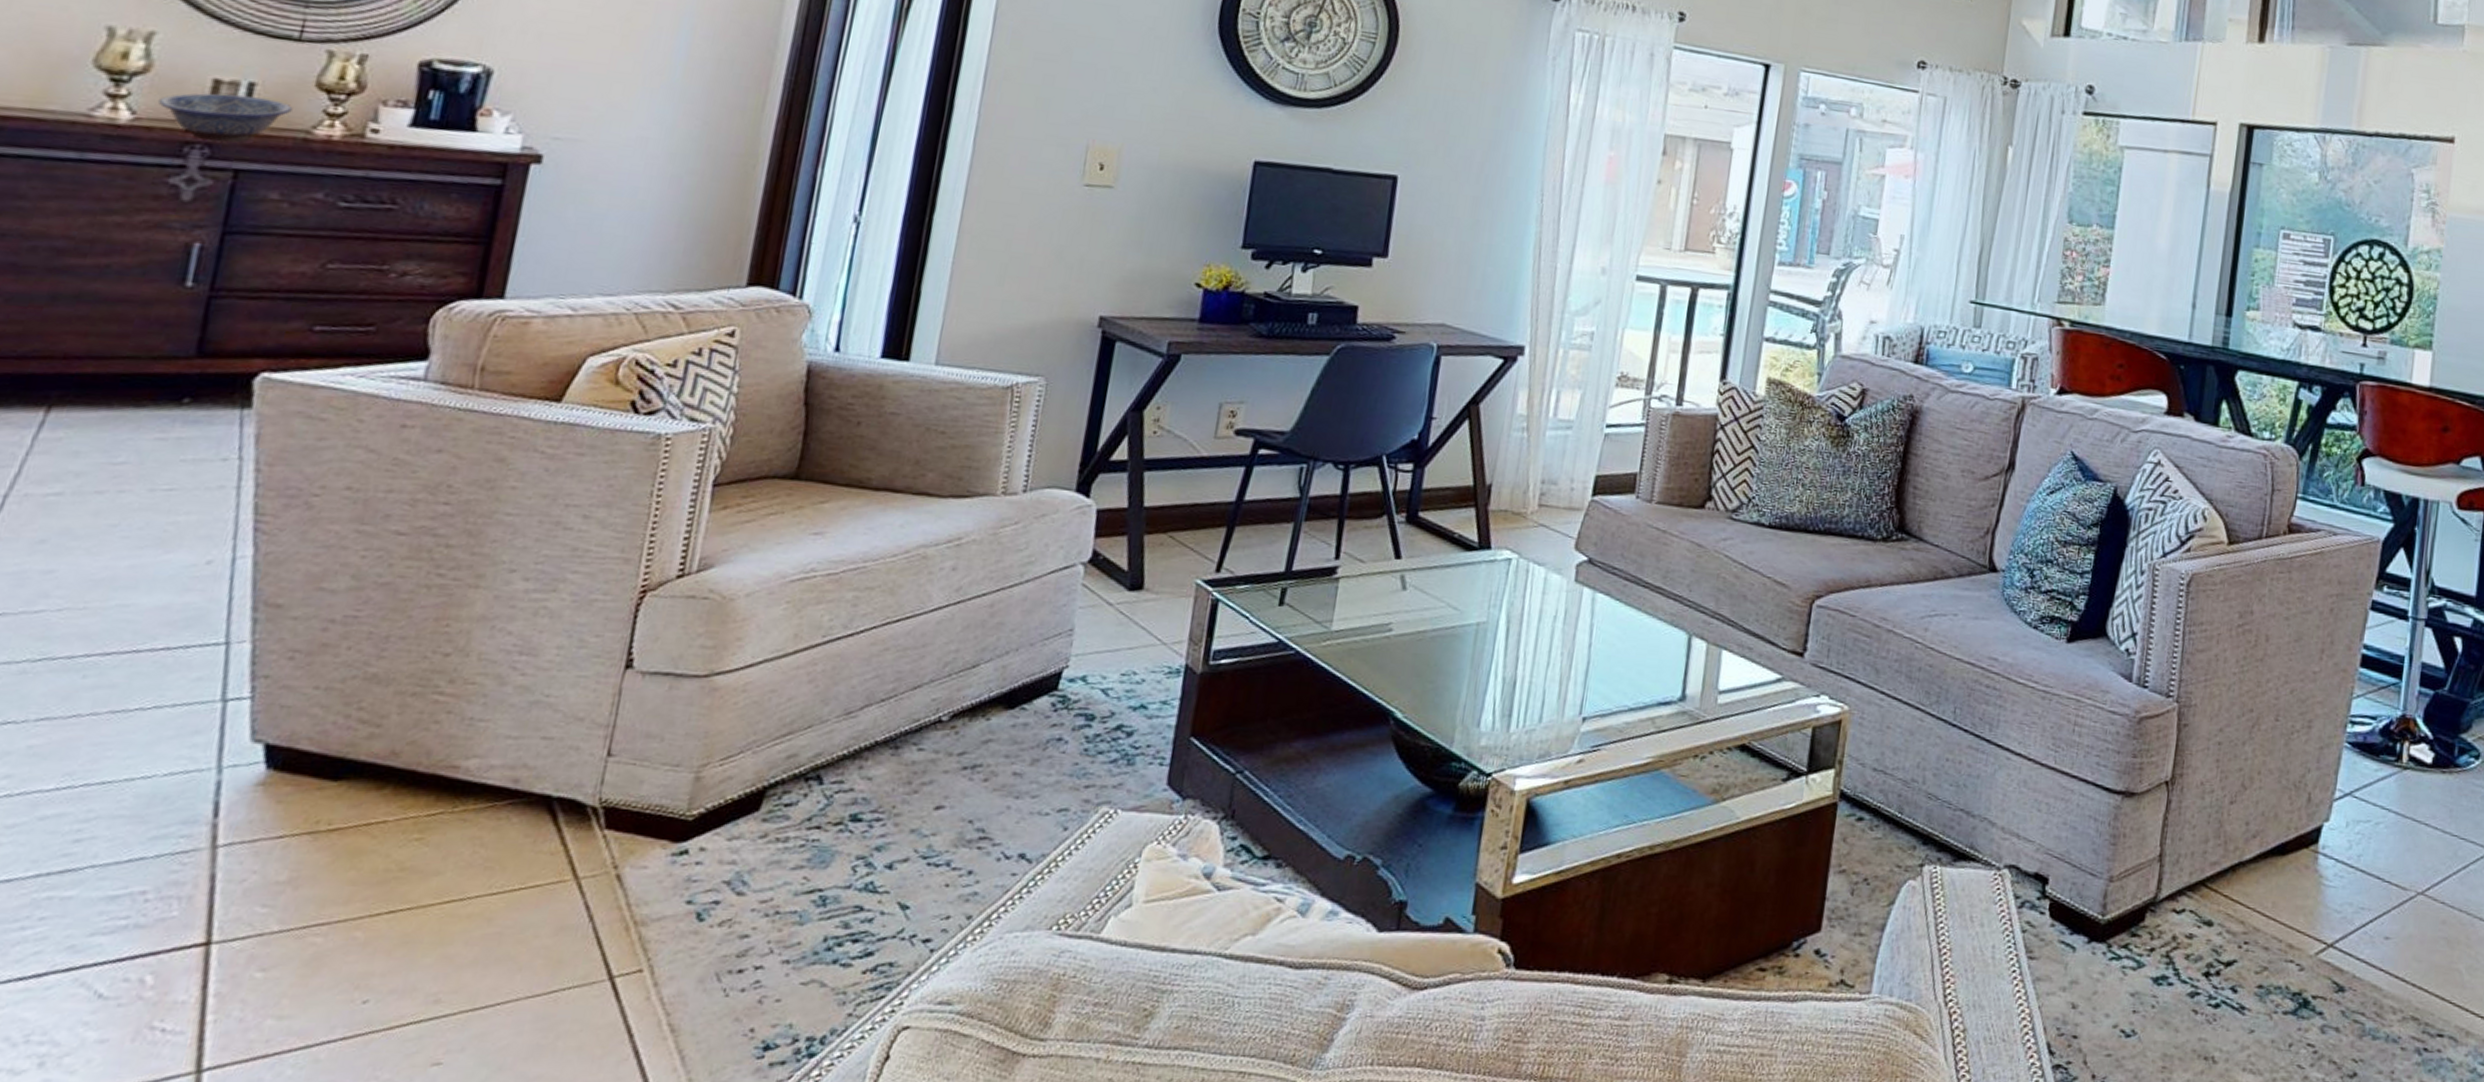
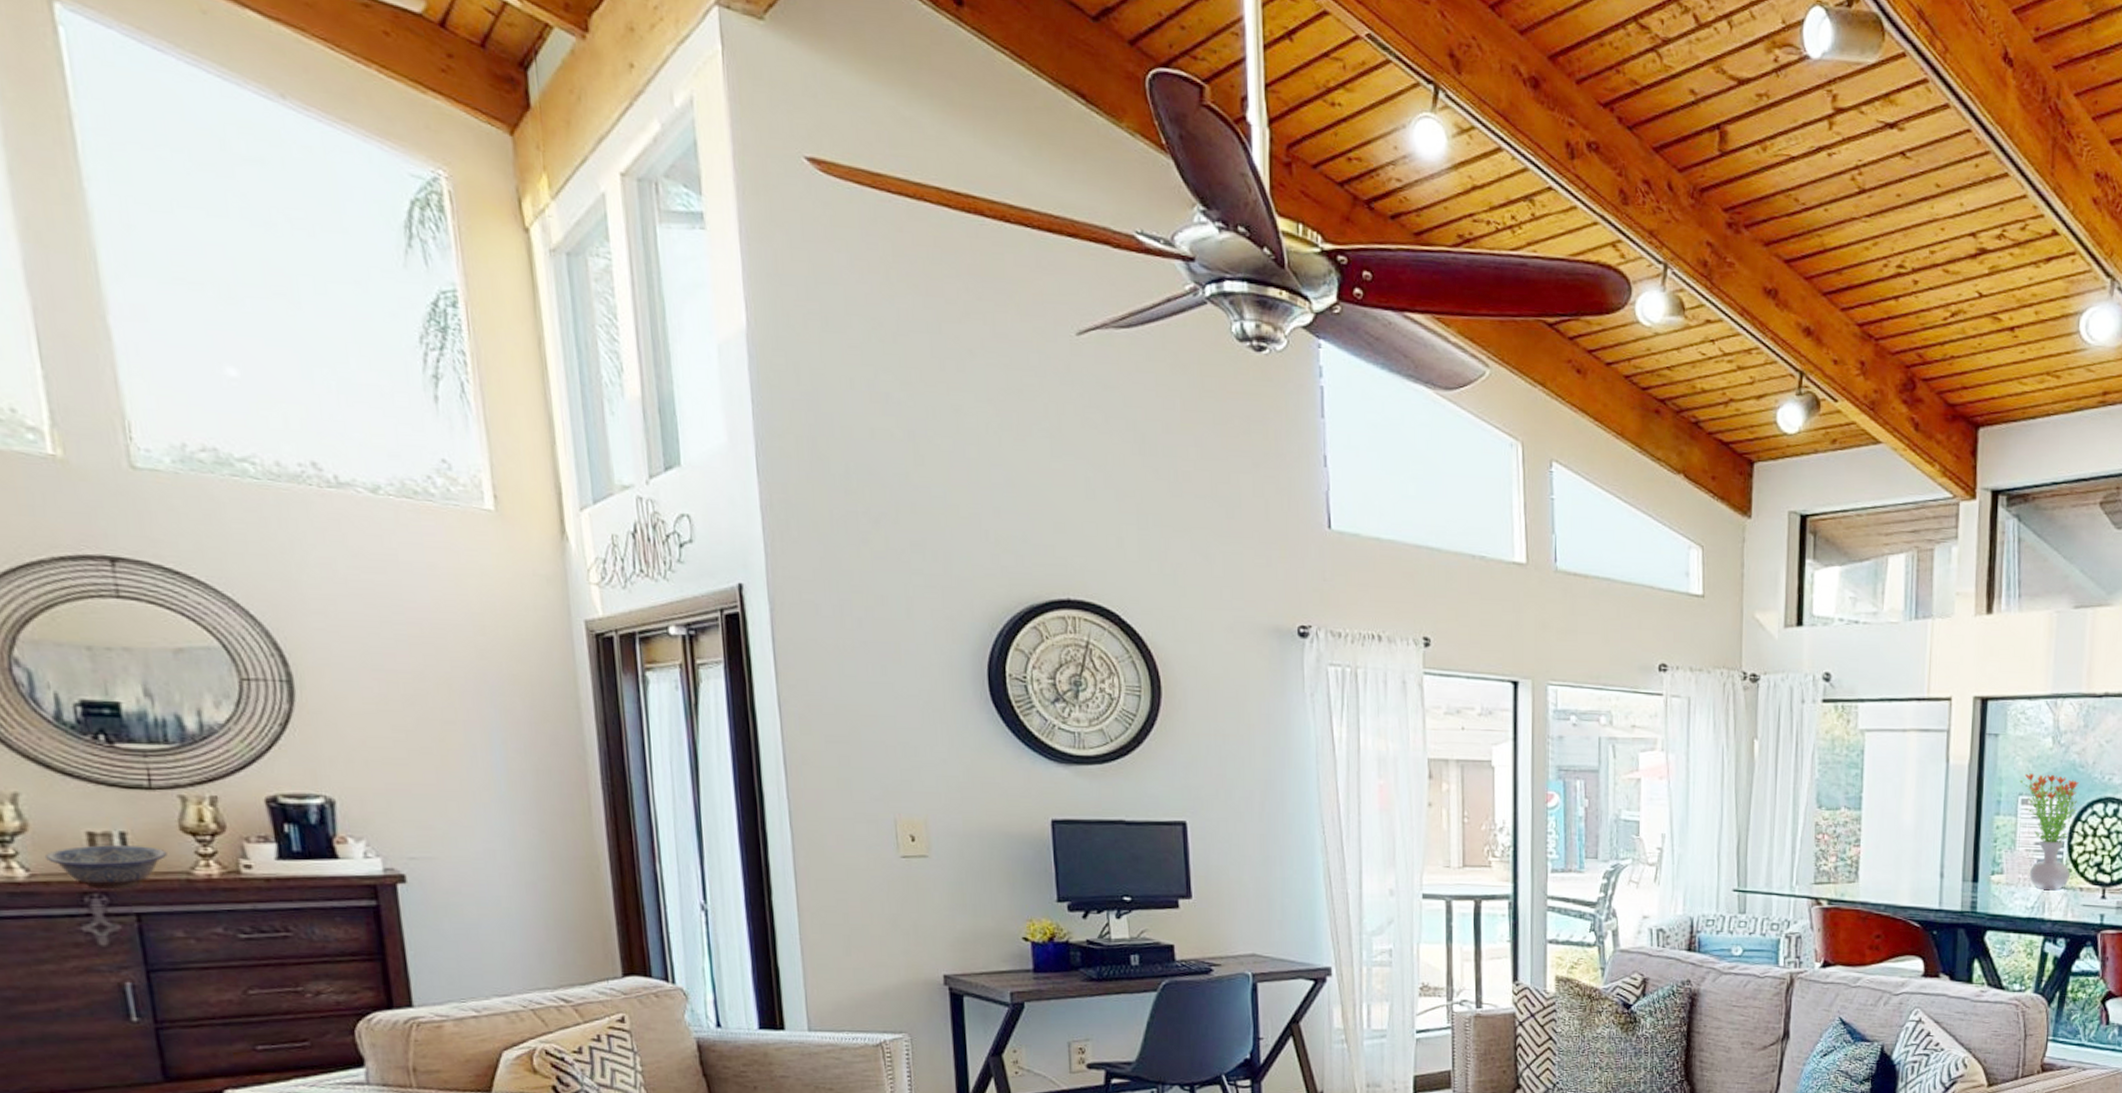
flower arrangement: none [2282,206,2345,334] -> present [2019,773,2079,891]

